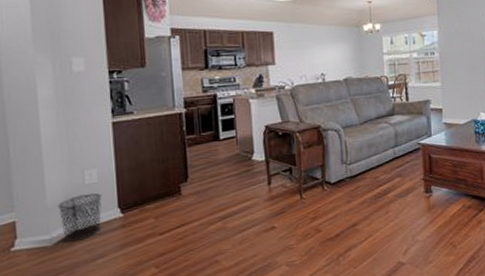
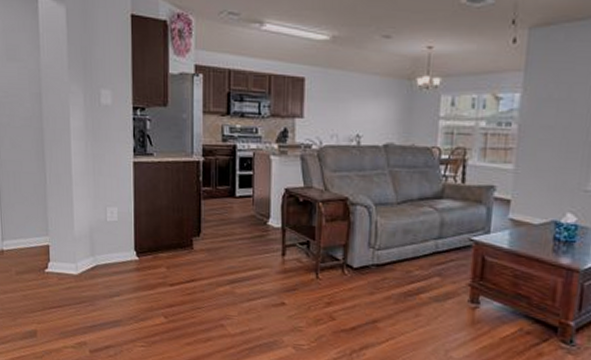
waste bin: present [57,193,102,242] -> none [83,231,121,275]

